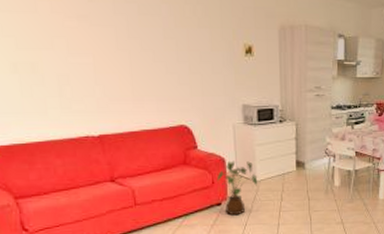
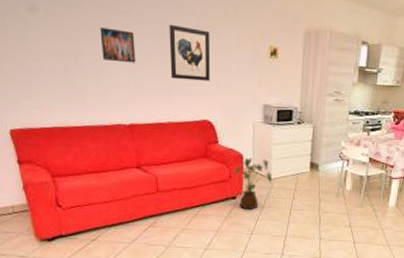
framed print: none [57,34,101,70] -> present [100,27,136,63]
wall art: none [134,27,184,84] -> present [169,25,211,81]

